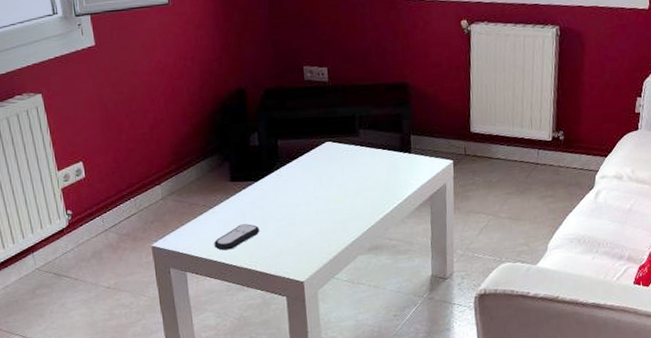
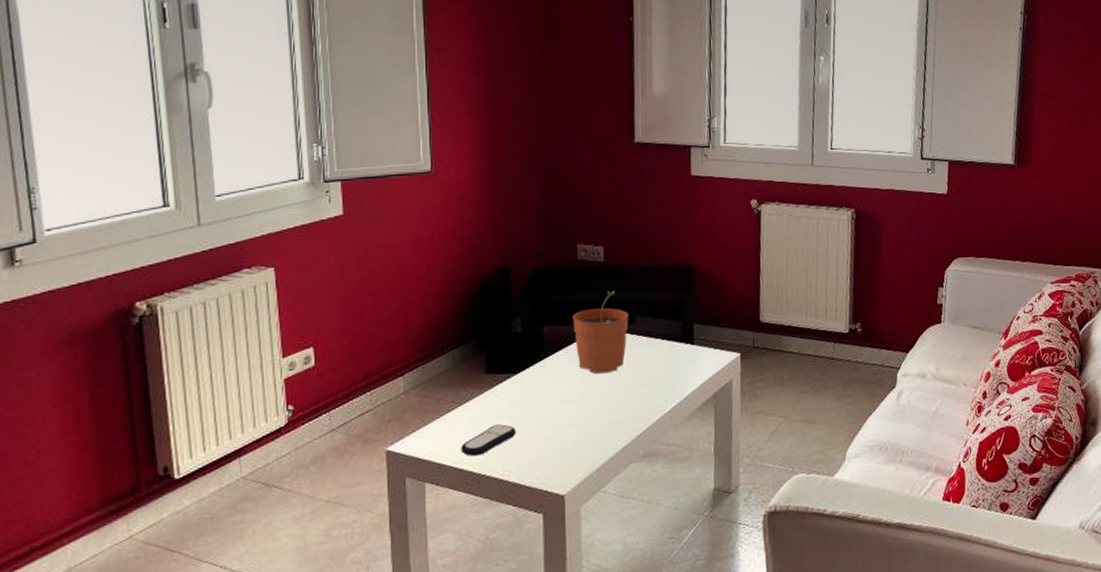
plant pot: none [302,107,353,180] -> present [572,291,629,374]

